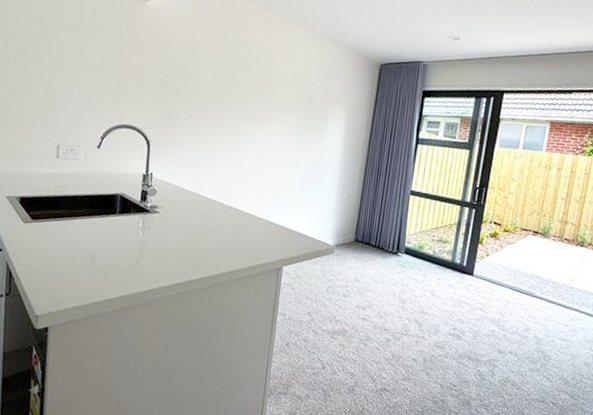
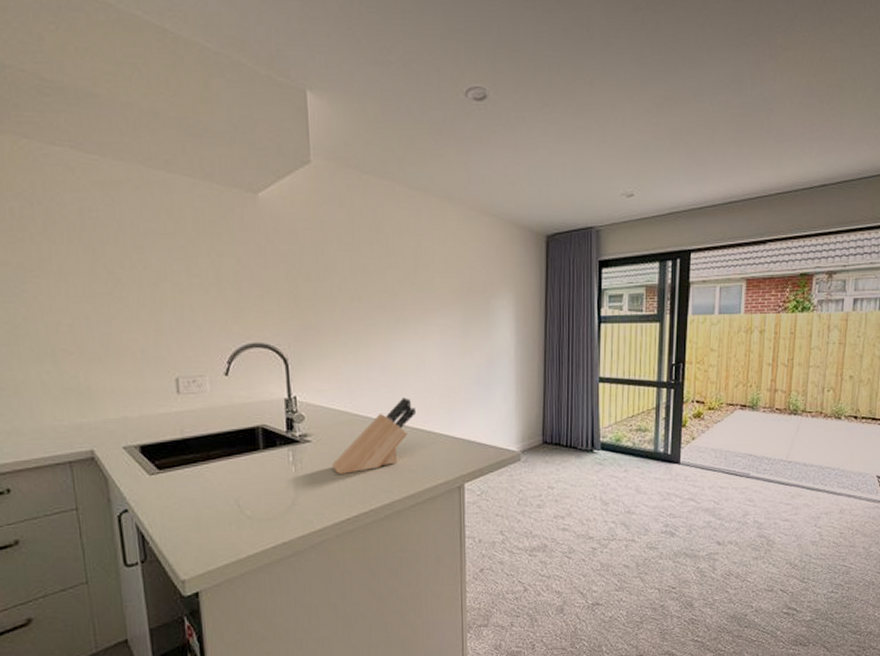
knife block: none [173,186,251,245] -> present [332,397,417,474]

